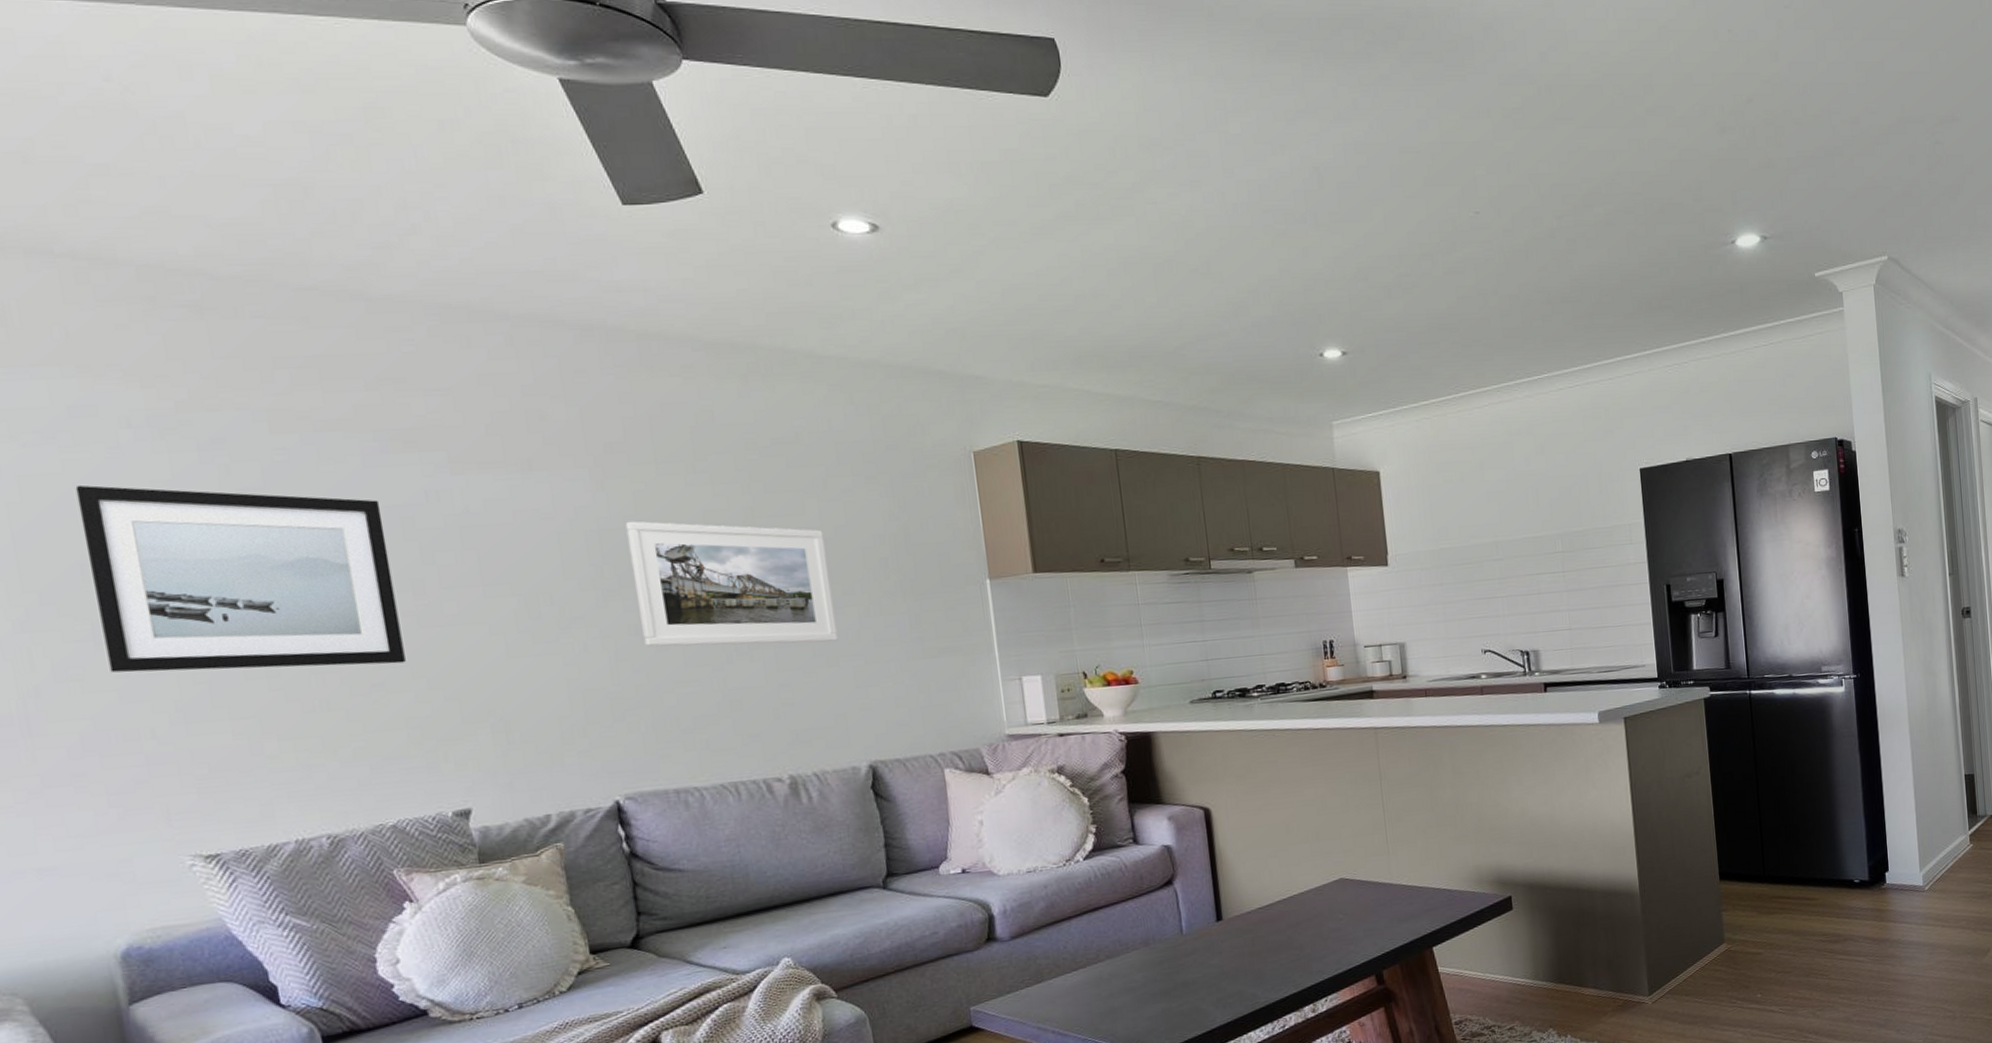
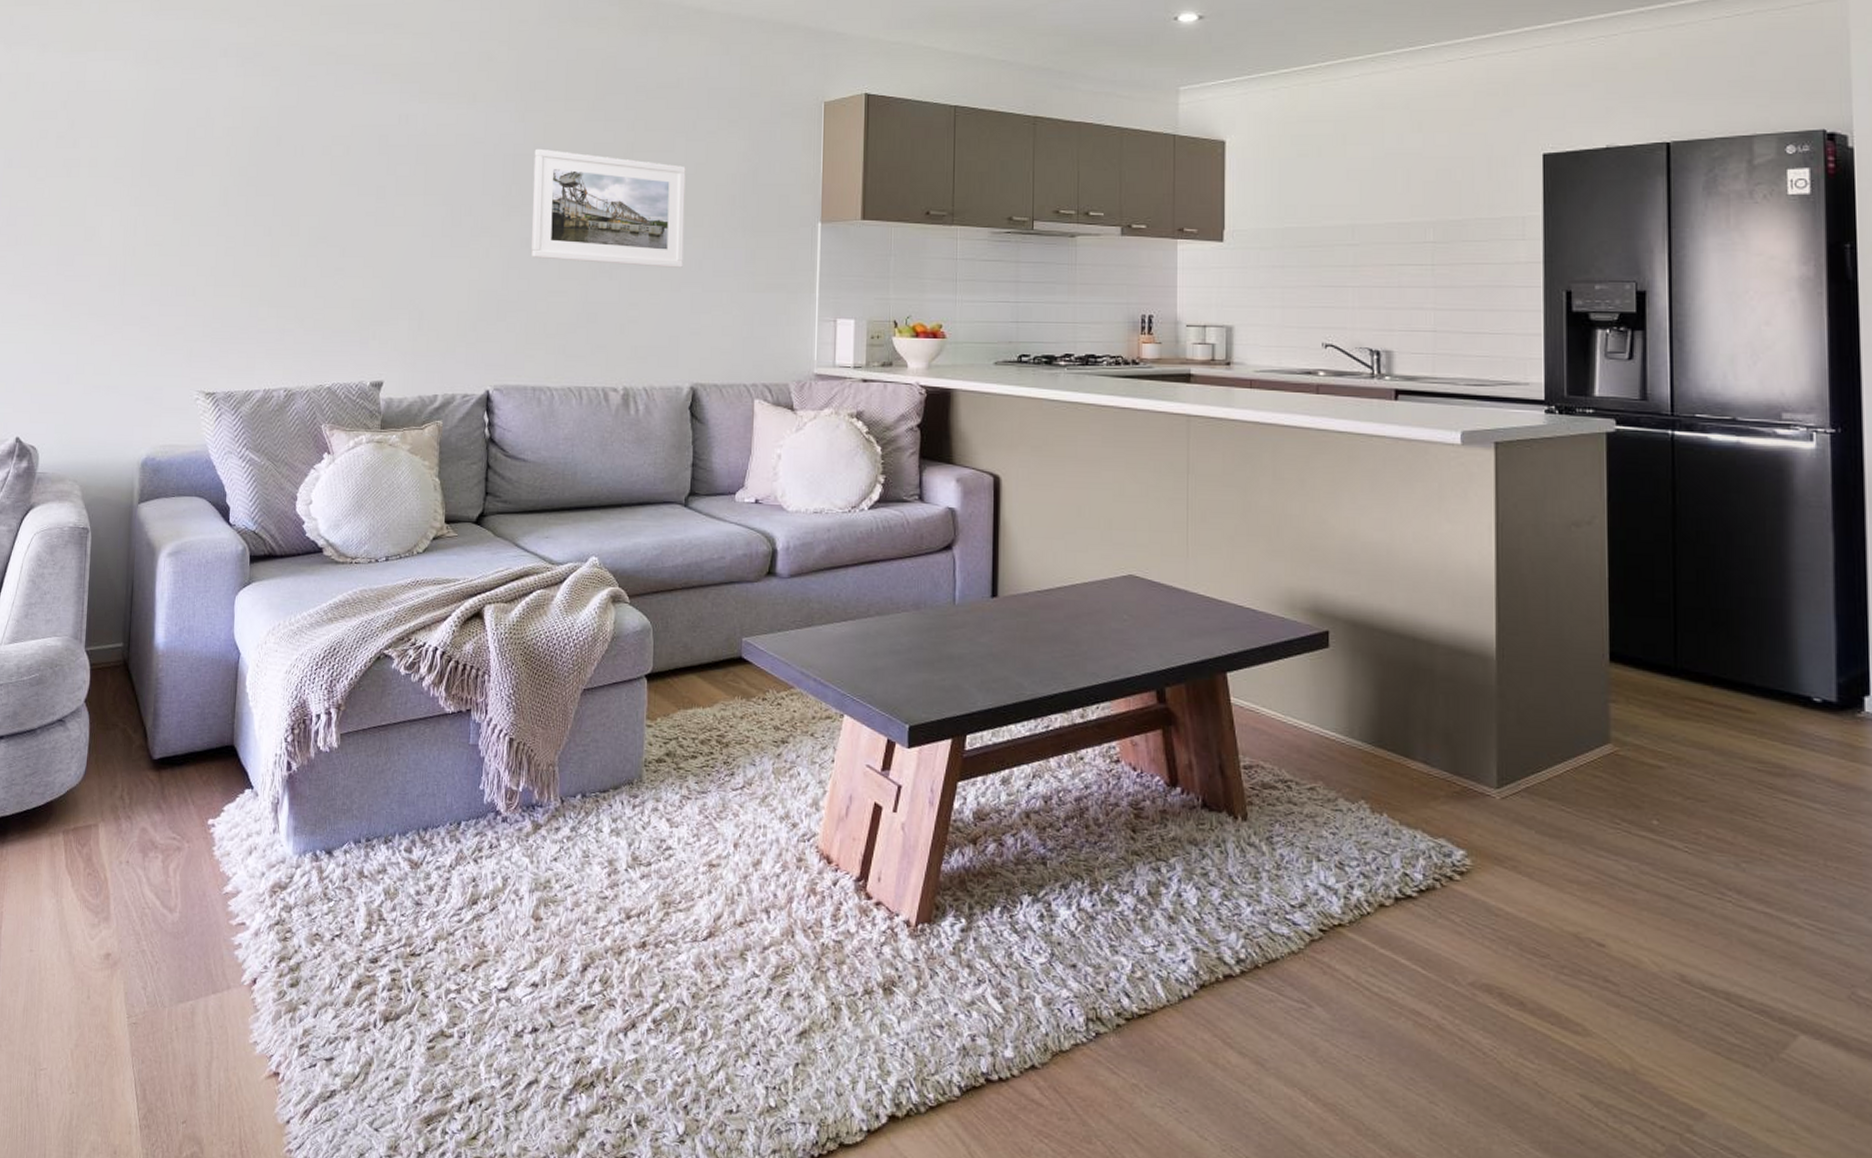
wall art: present [75,484,406,673] -> none [178,98,368,254]

